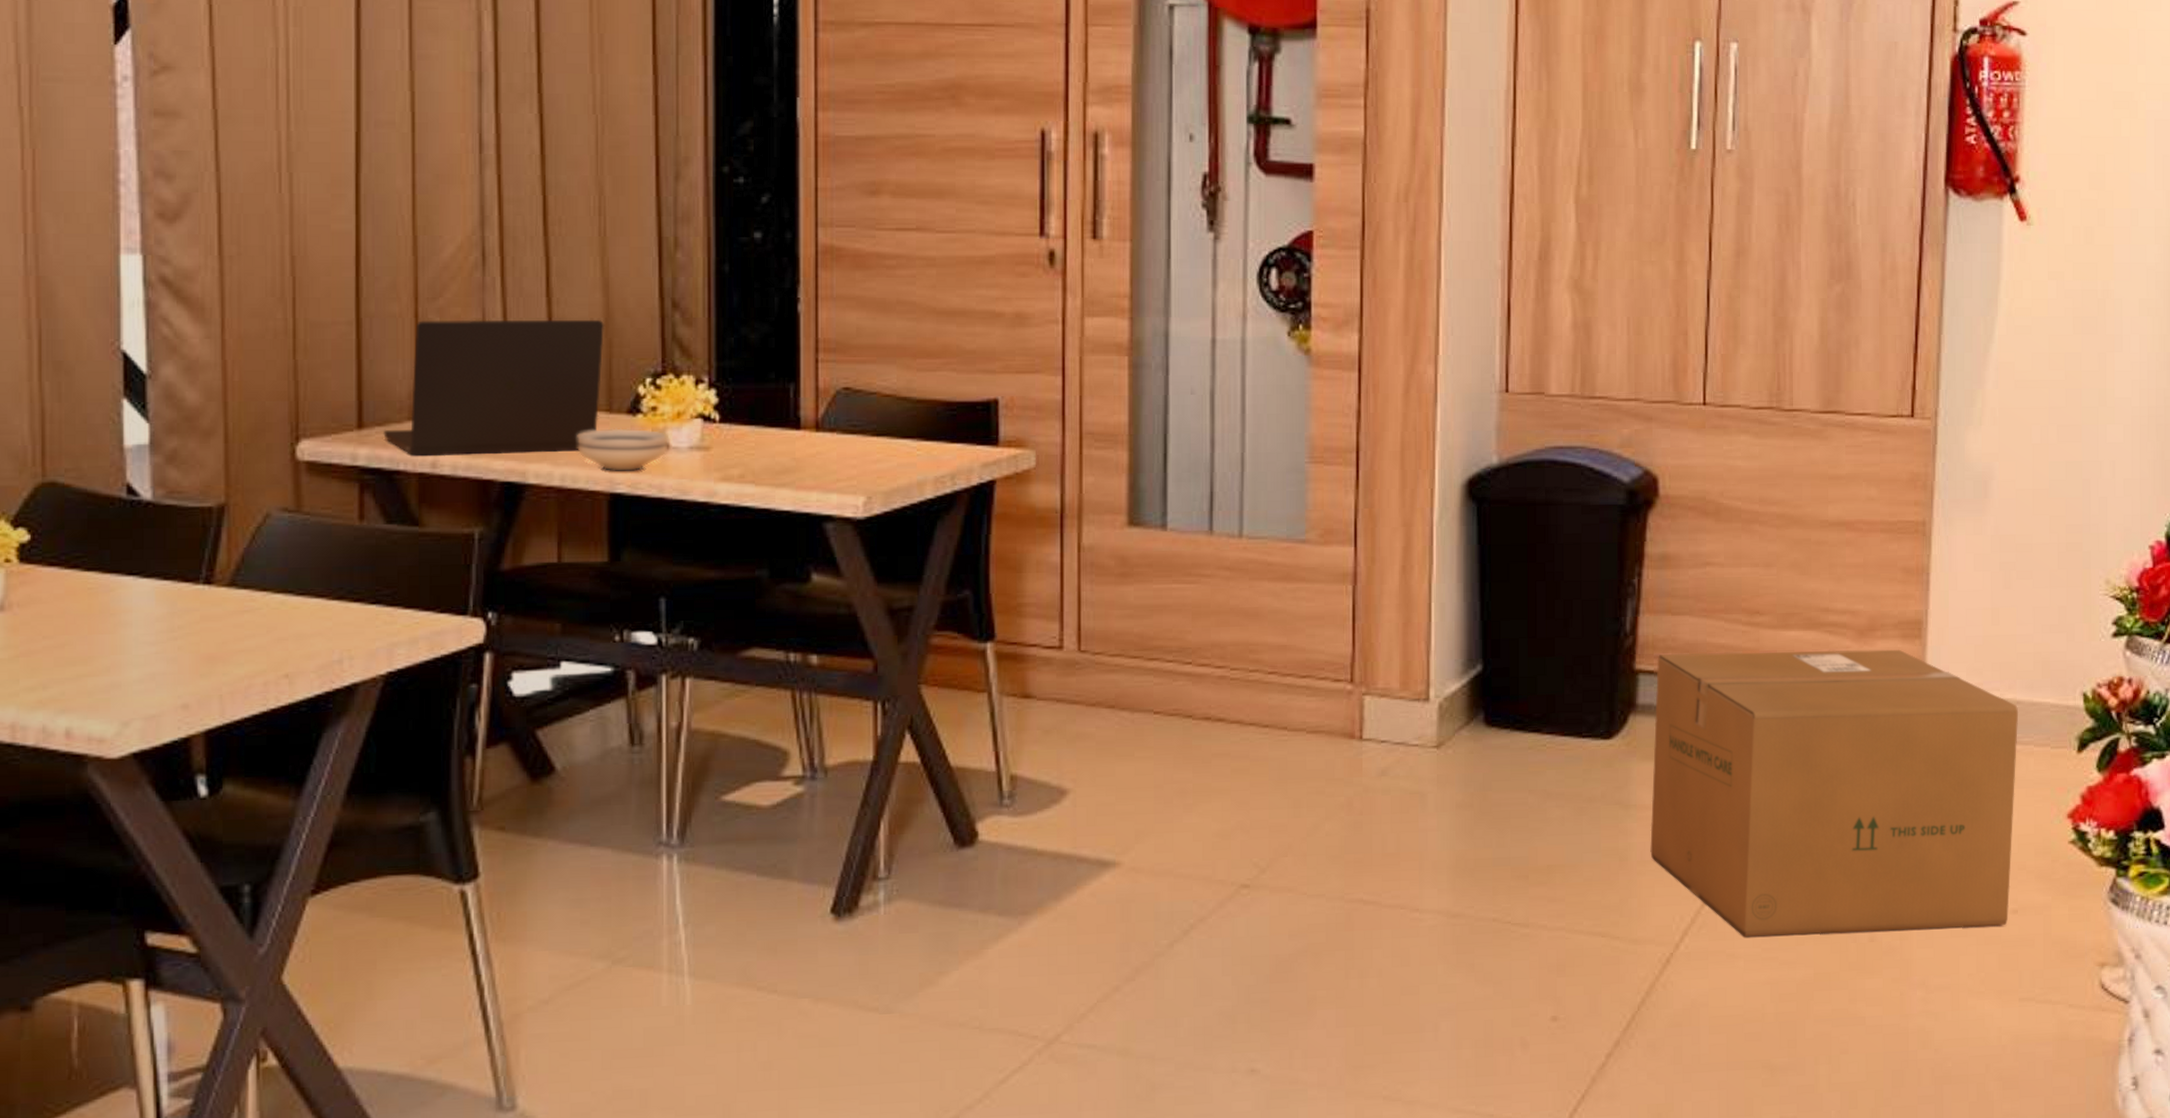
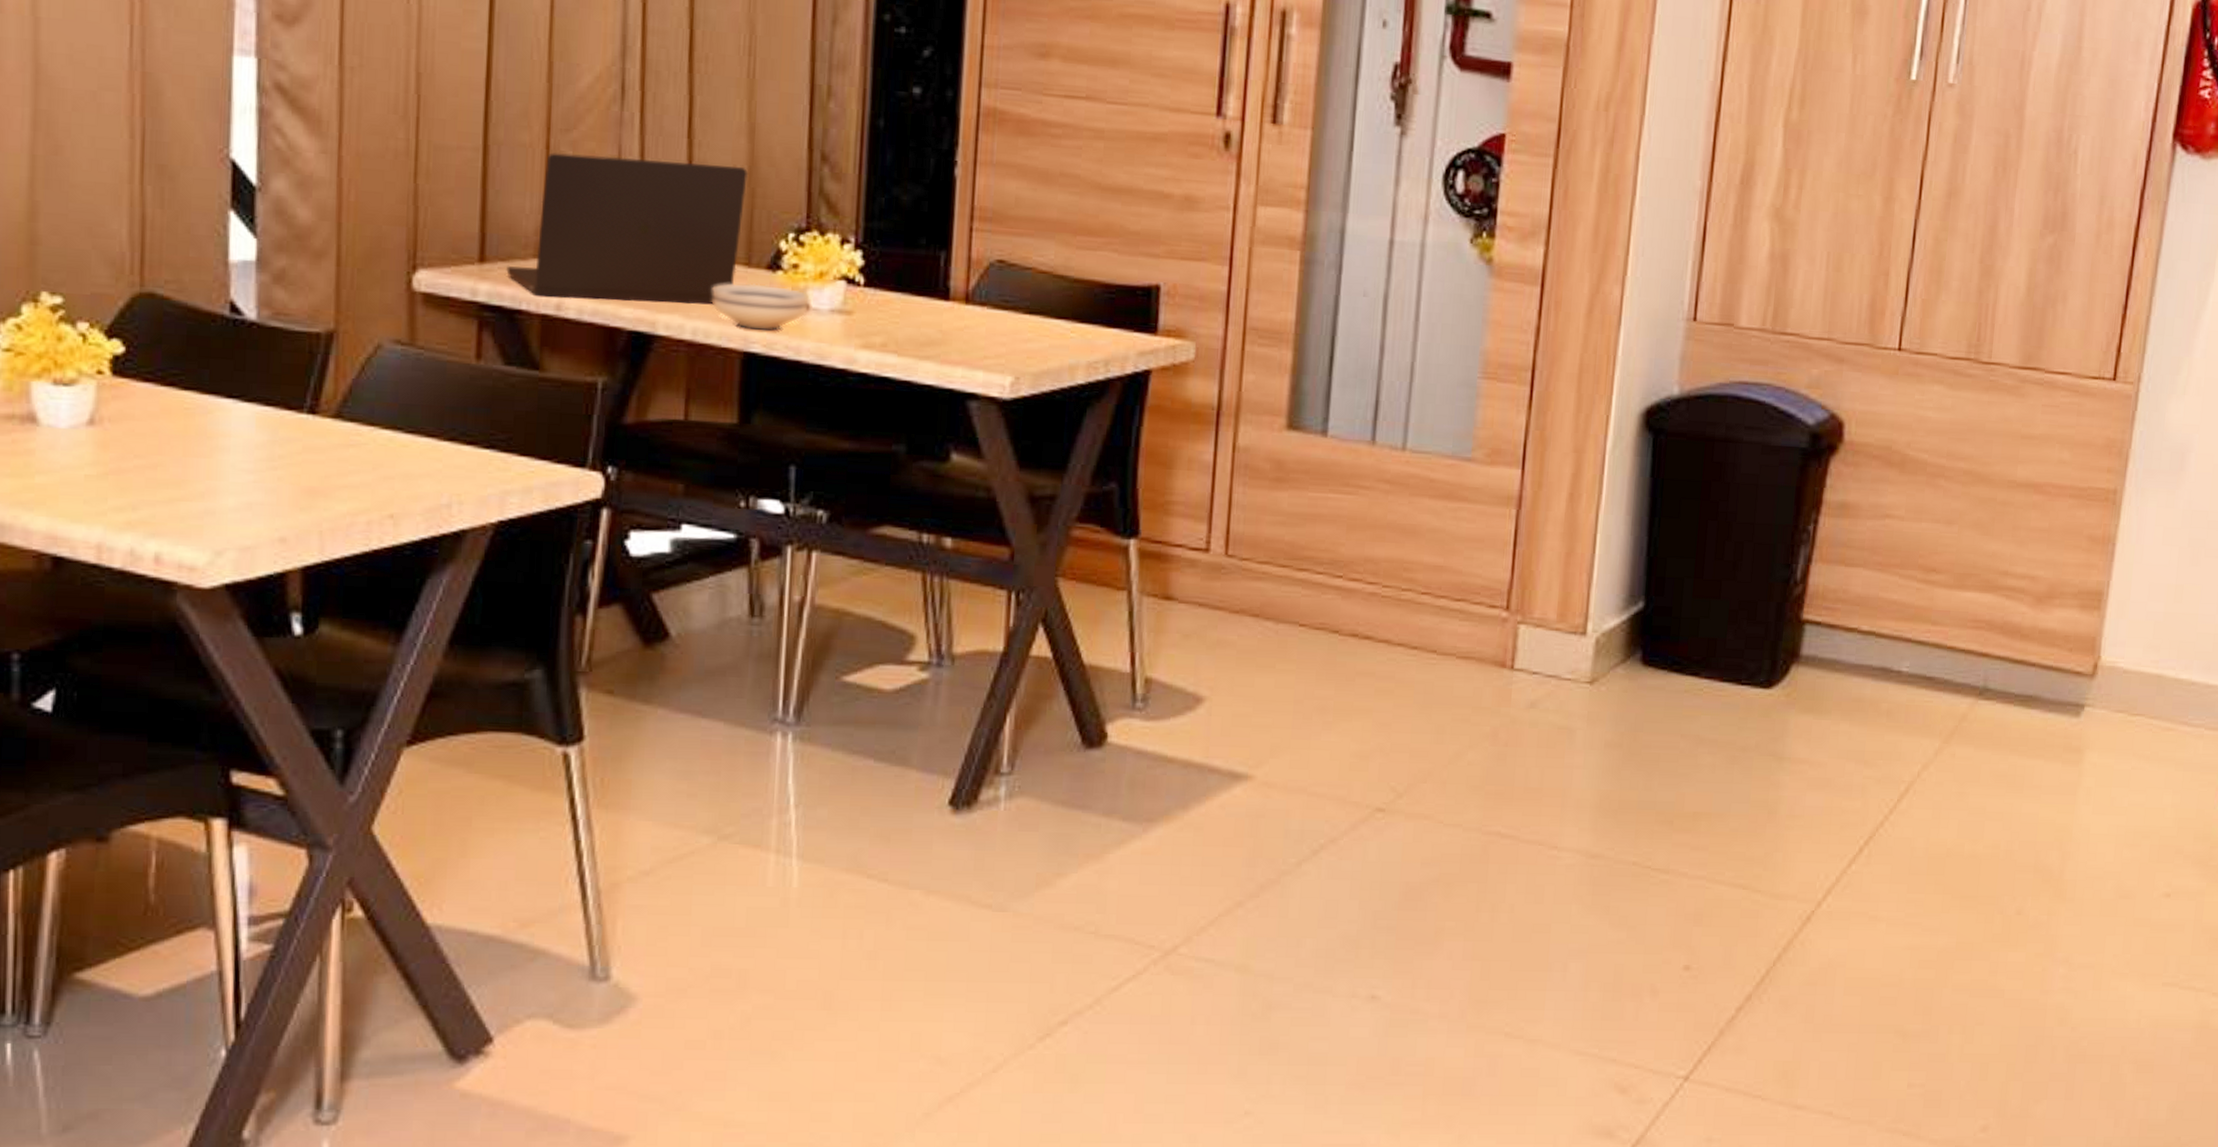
box: present [1650,649,2019,937] -> none [1800,606,2193,909]

